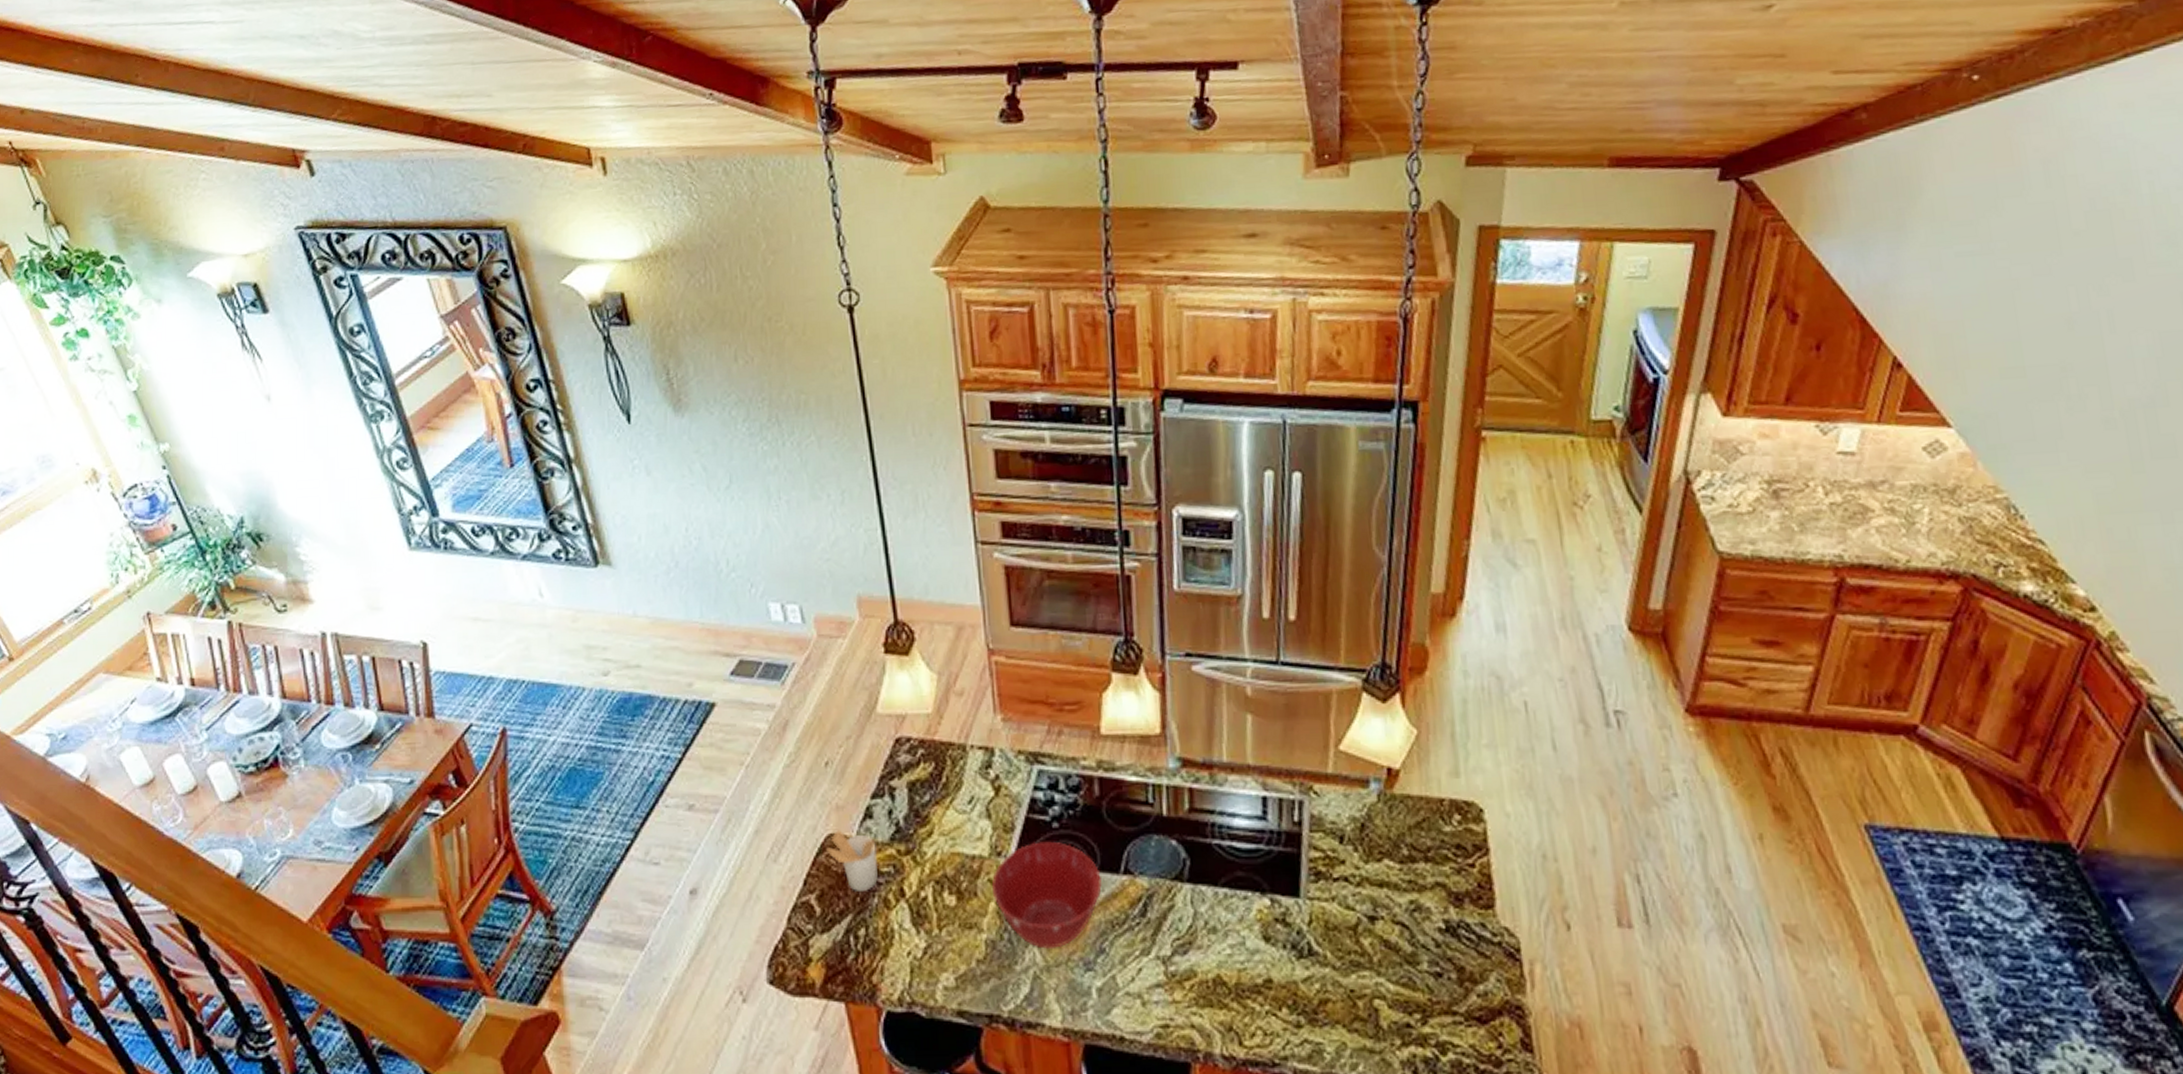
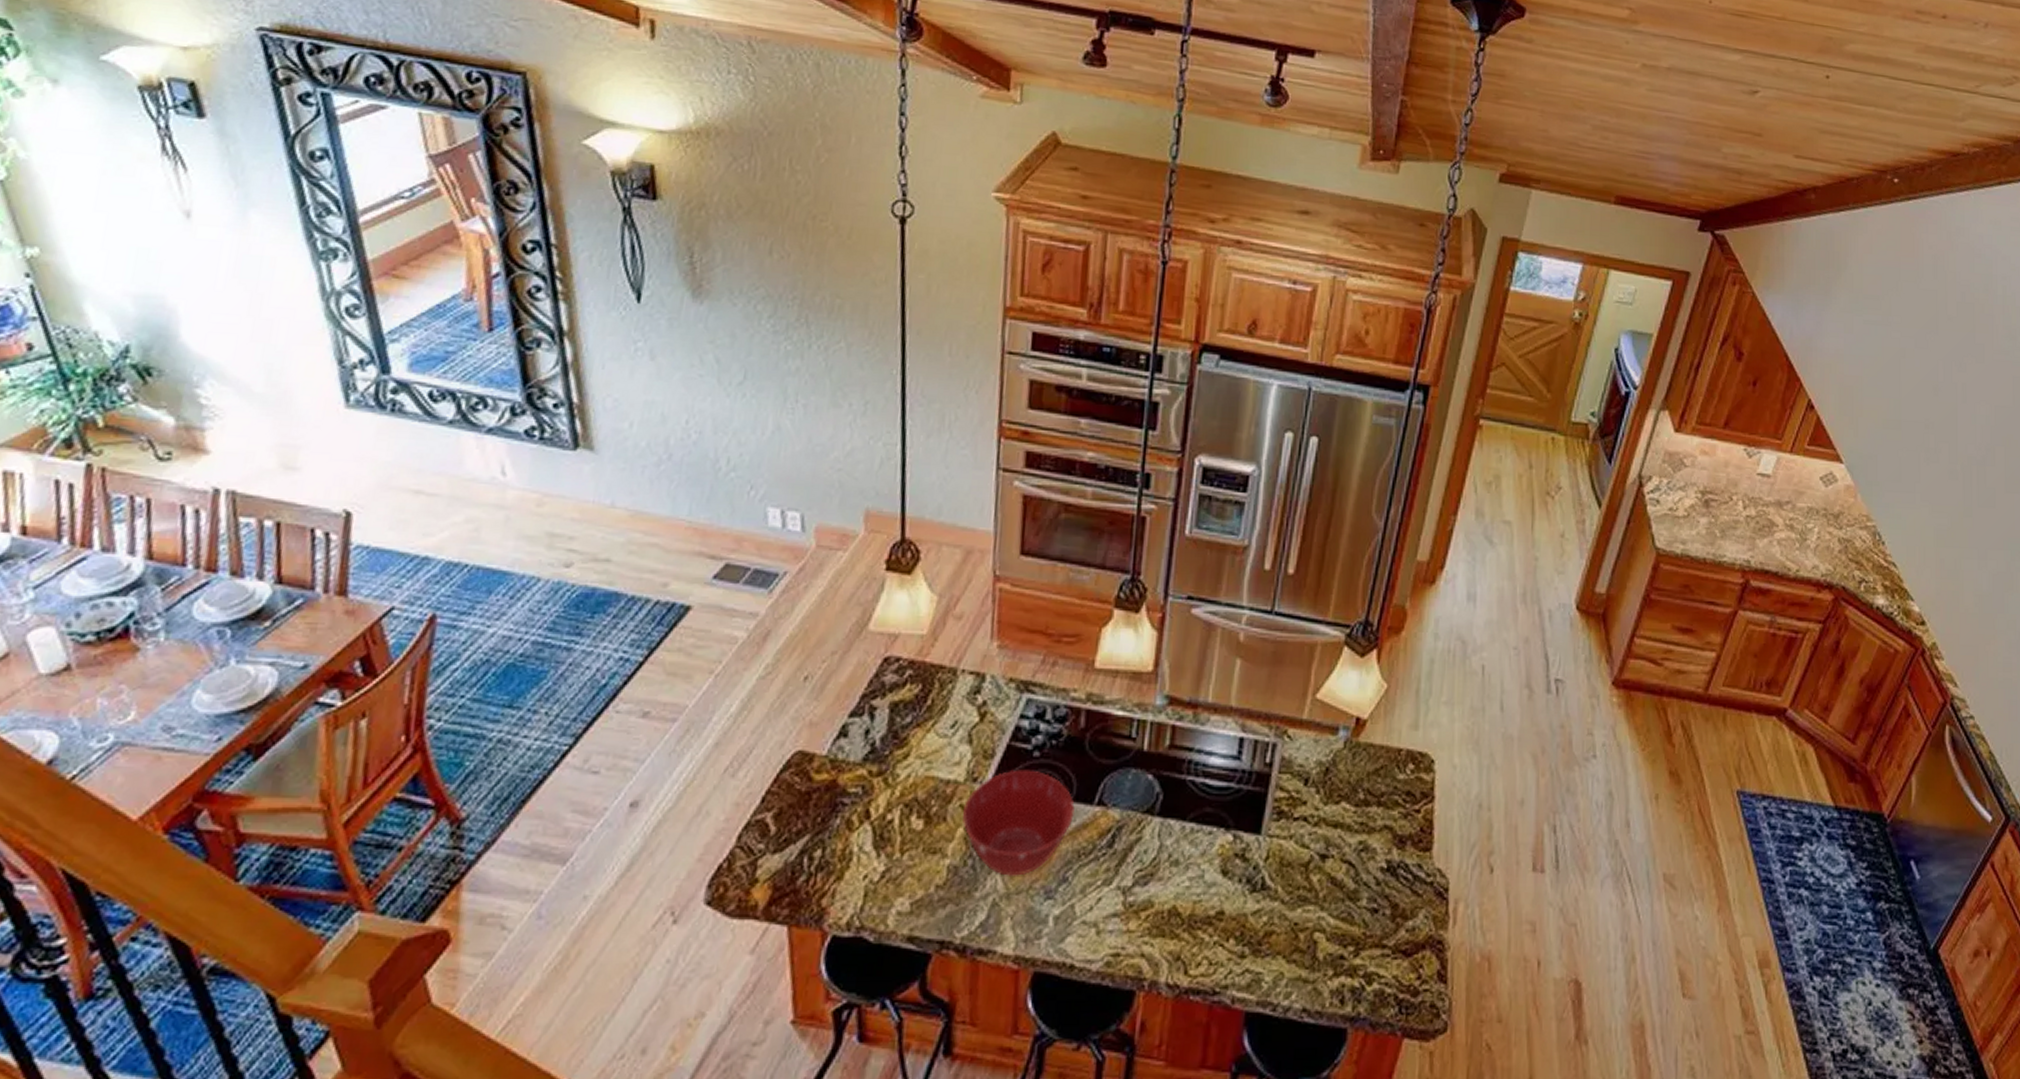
utensil holder: present [826,830,879,891] -> none [792,747,847,811]

